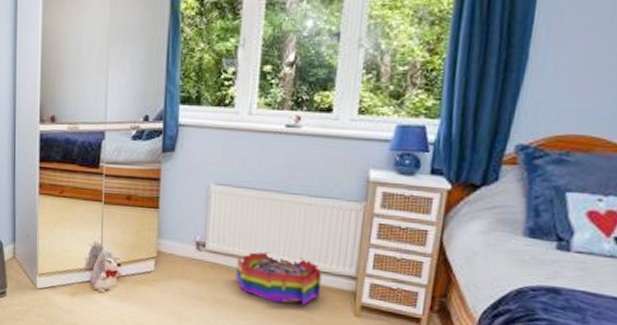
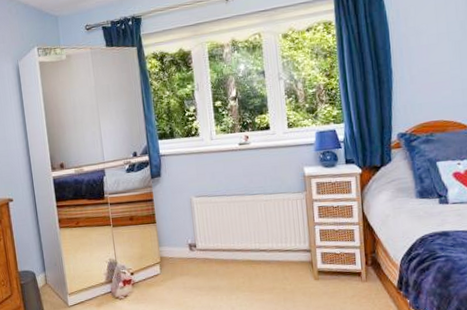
storage bin: present [236,252,322,306] -> none [222,242,287,281]

